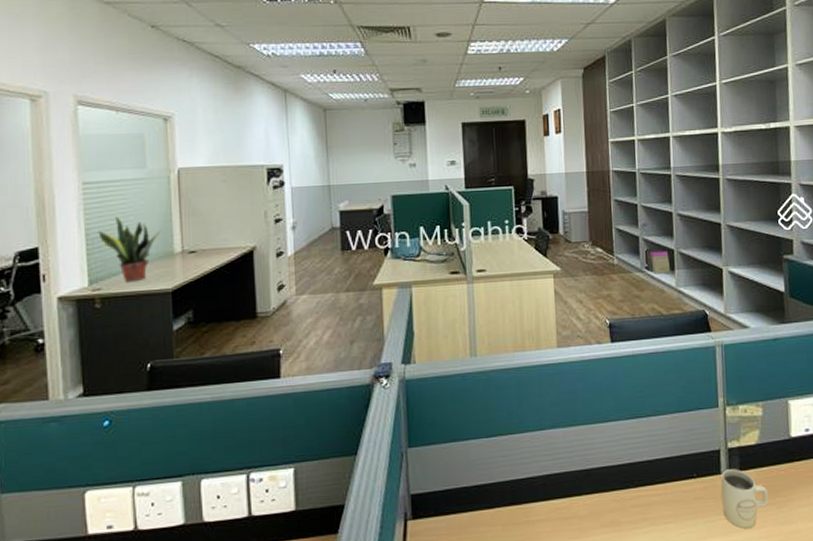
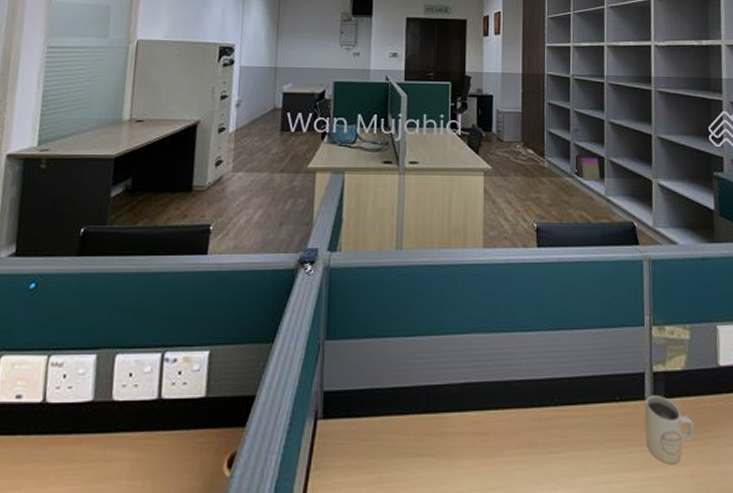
potted plant: present [98,216,162,283] -> none [54,81,114,146]

